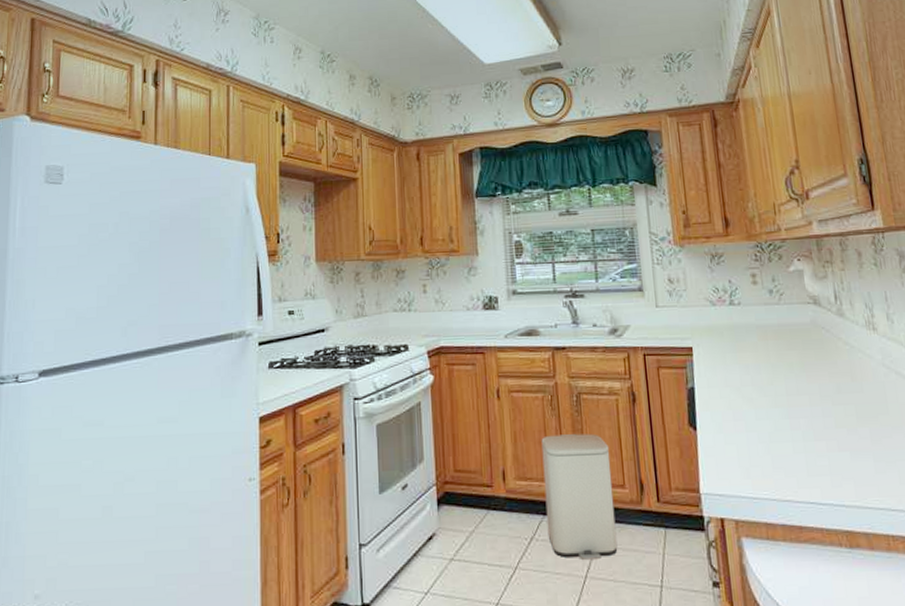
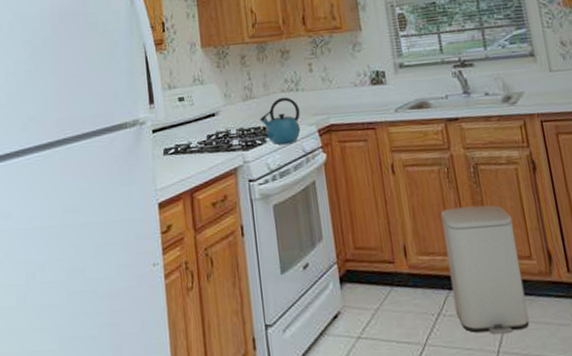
kettle: none [370,316,411,364] -> present [260,97,301,145]

